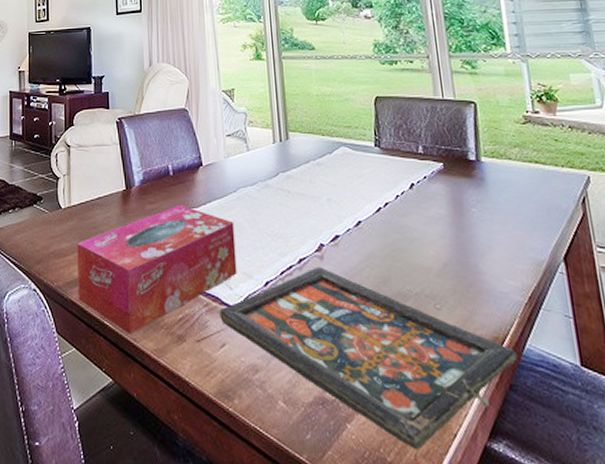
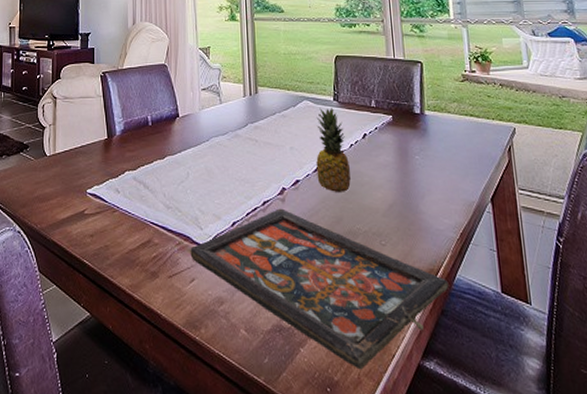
tissue box: present [77,205,237,335] -> none [60,153,207,272]
fruit: none [355,155,398,249] -> present [316,108,351,192]

